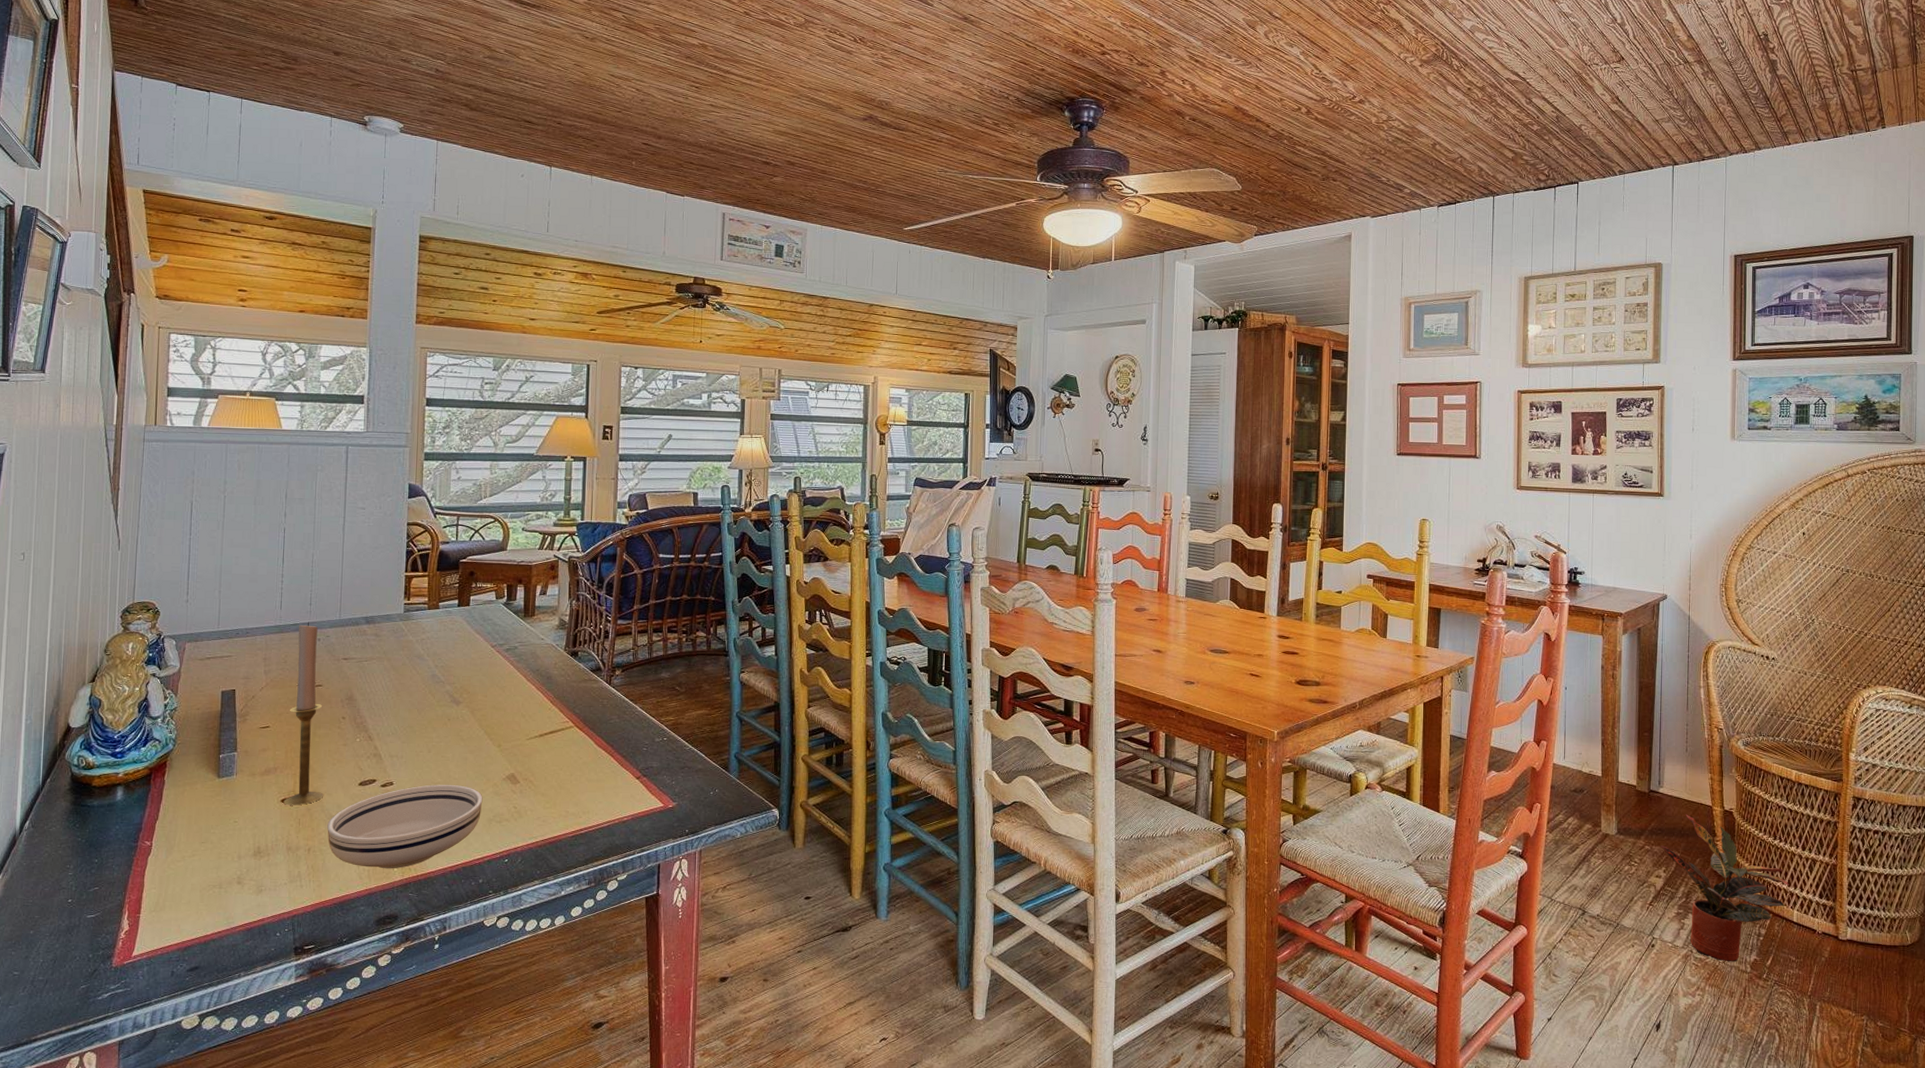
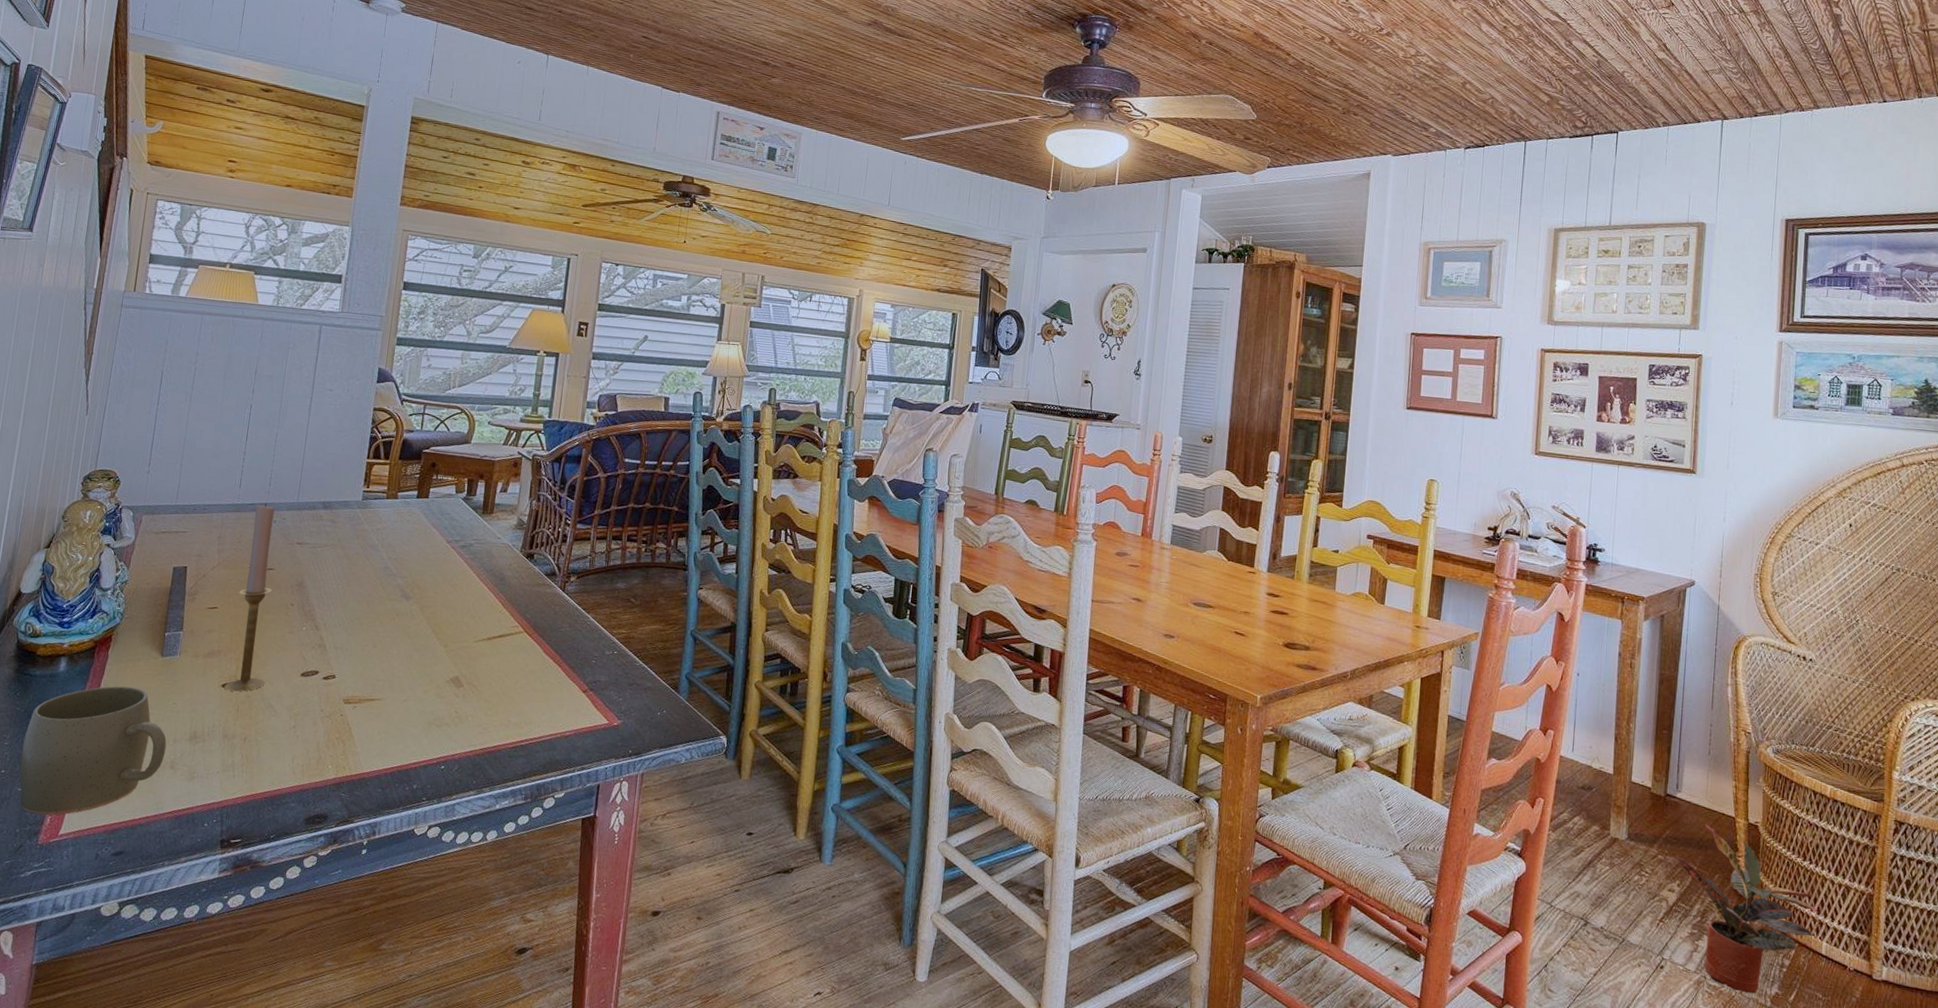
mug: none [86,809,232,939] -> present [19,686,167,816]
bowl: present [327,784,483,869] -> none [264,681,425,766]

